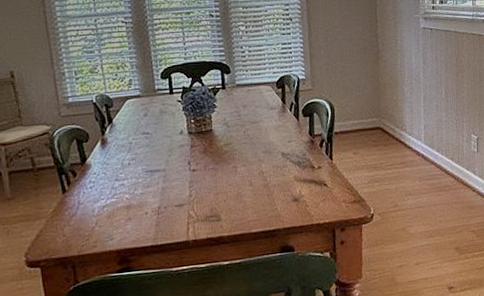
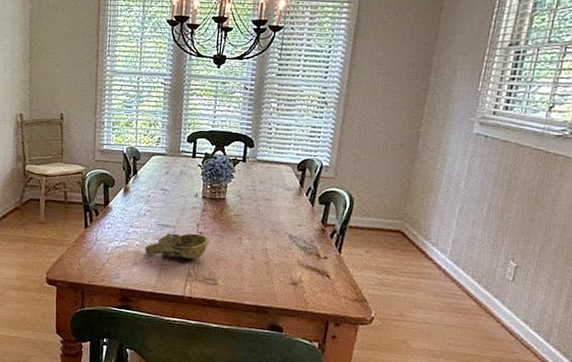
decorative bowl: none [136,171,204,207] -> present [145,232,209,260]

